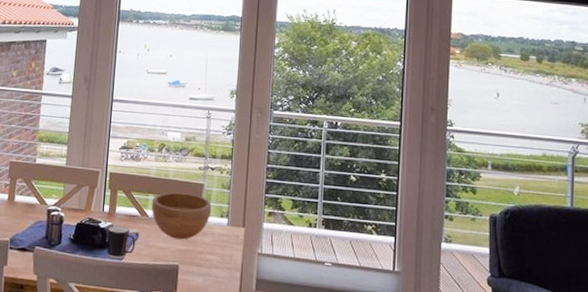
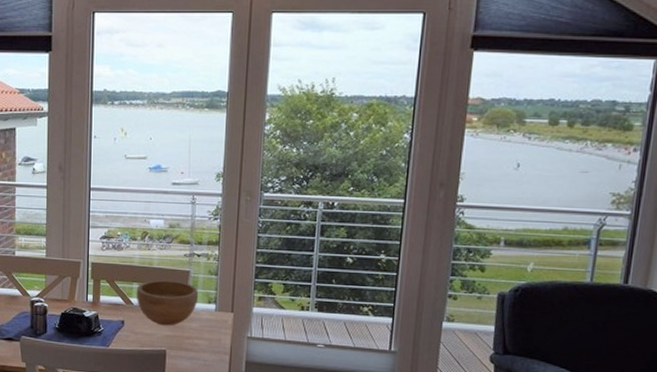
mug: present [107,225,136,260] -> none [92,314,122,346]

